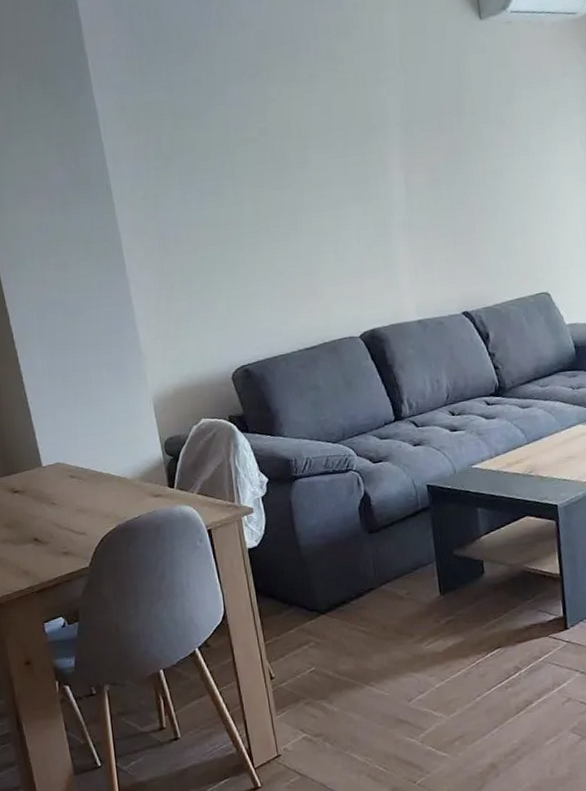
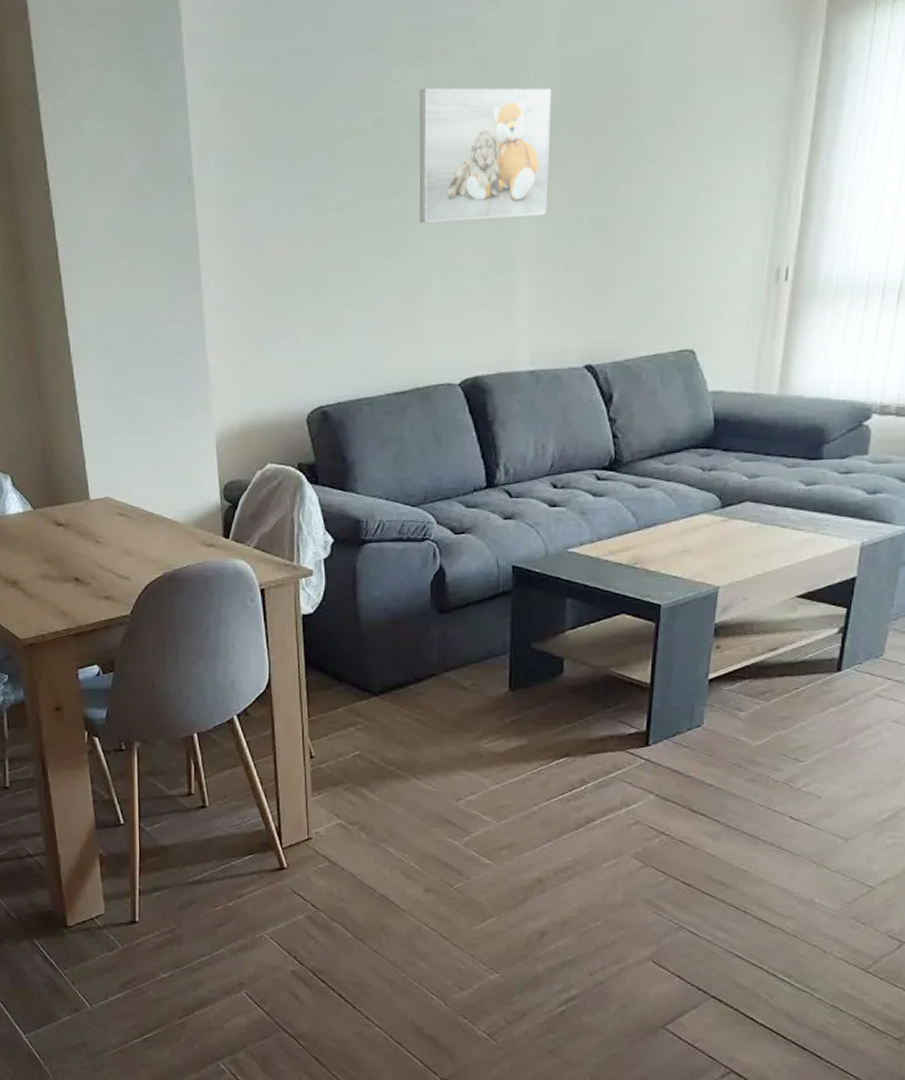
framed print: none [295,98,412,209] -> present [419,87,552,224]

